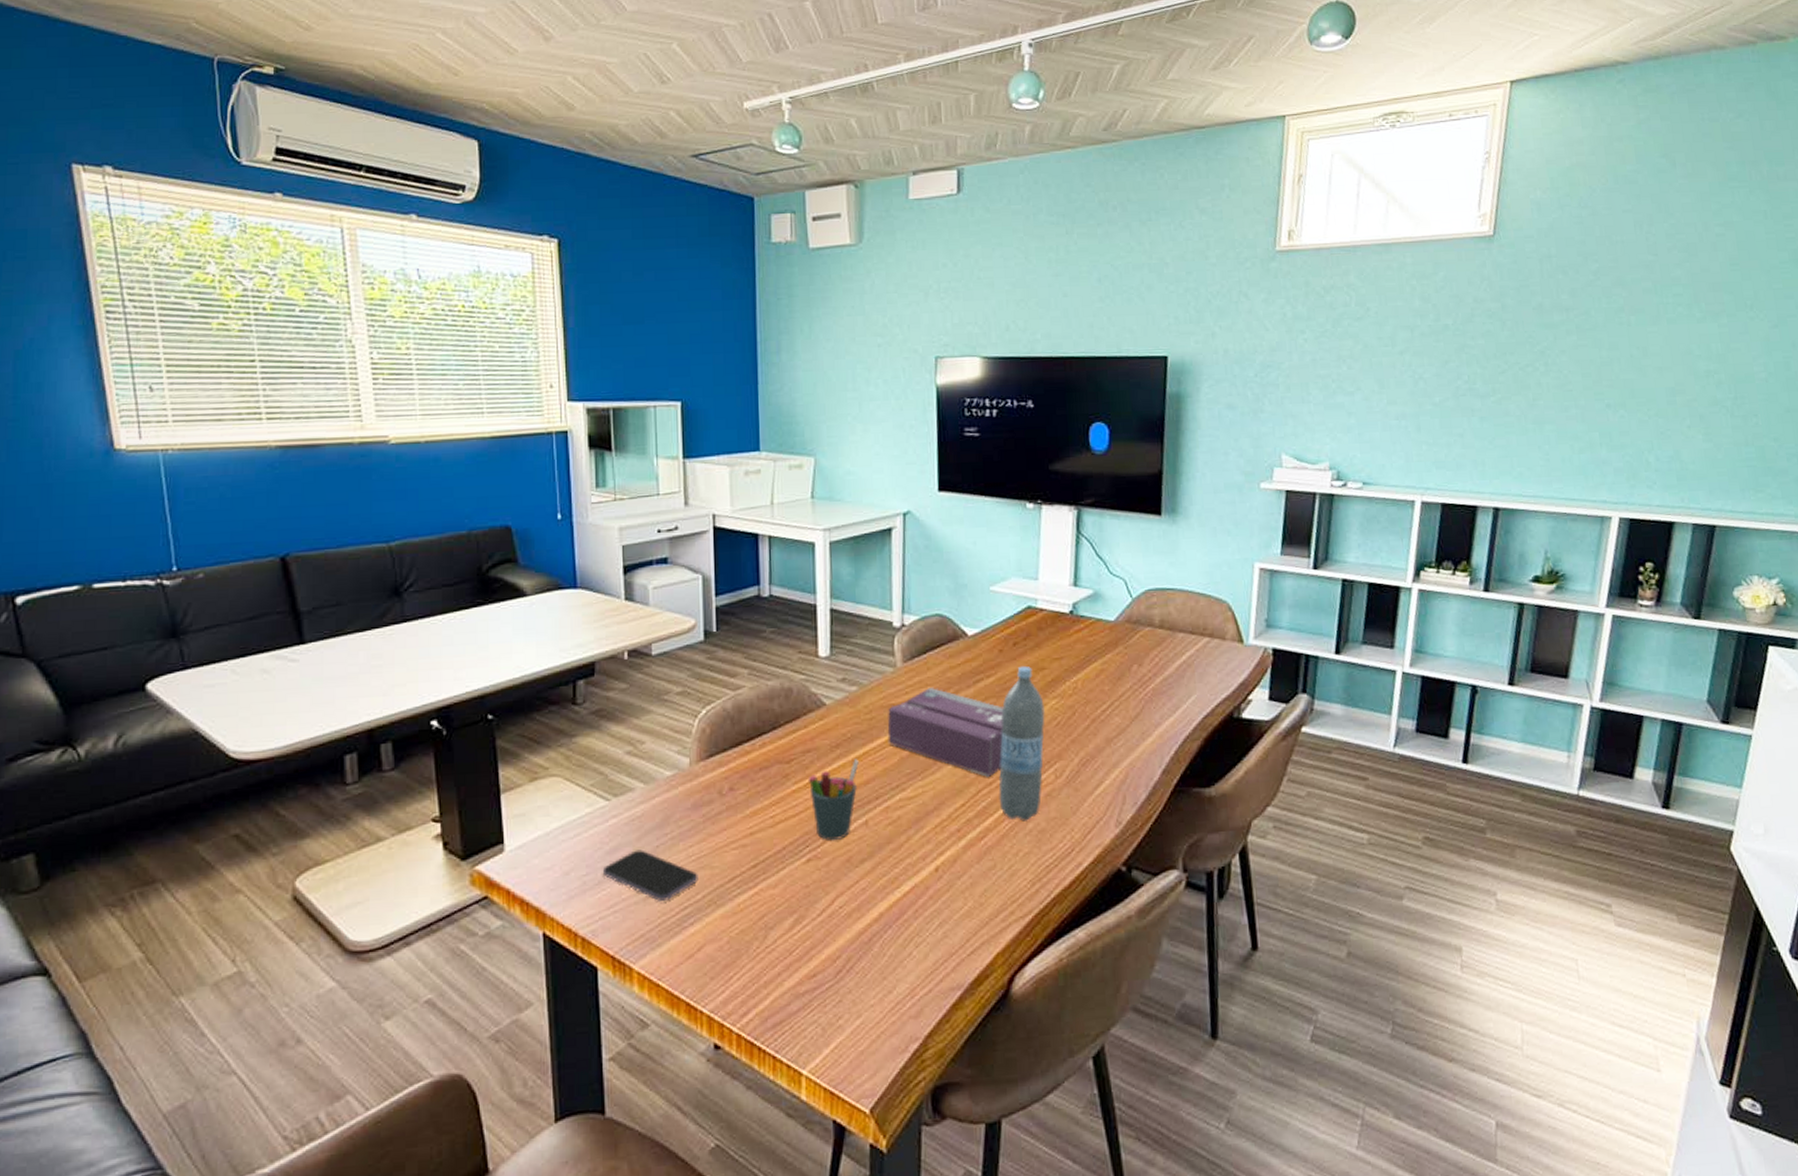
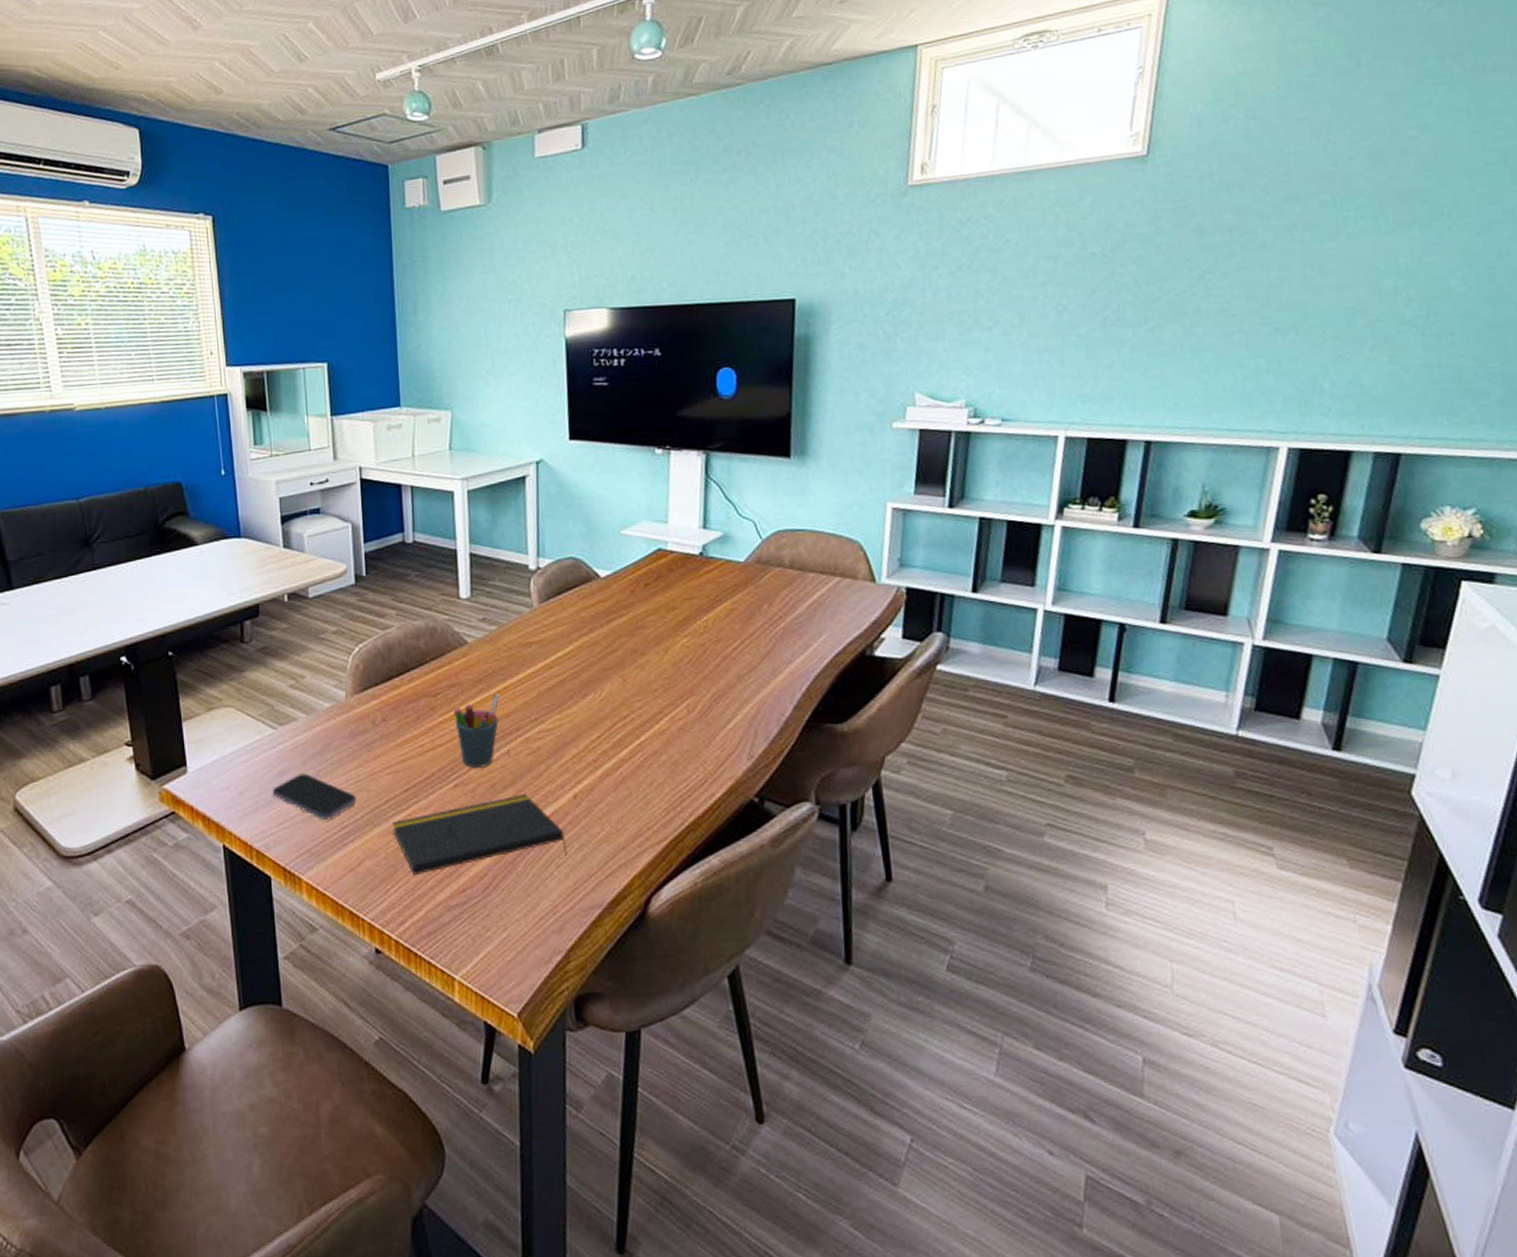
notepad: none [737,868,927,961] -> present [392,794,567,876]
tissue box: present [887,688,1004,777] -> none [526,627,637,711]
water bottle: present [999,665,1045,821] -> none [633,605,677,753]

